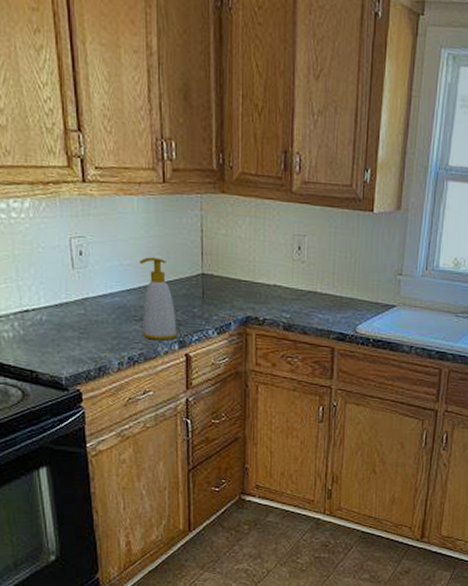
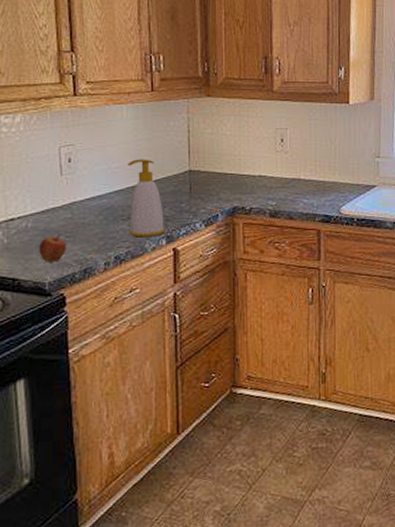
fruit: none [54,330,81,358] -> present [39,235,67,262]

